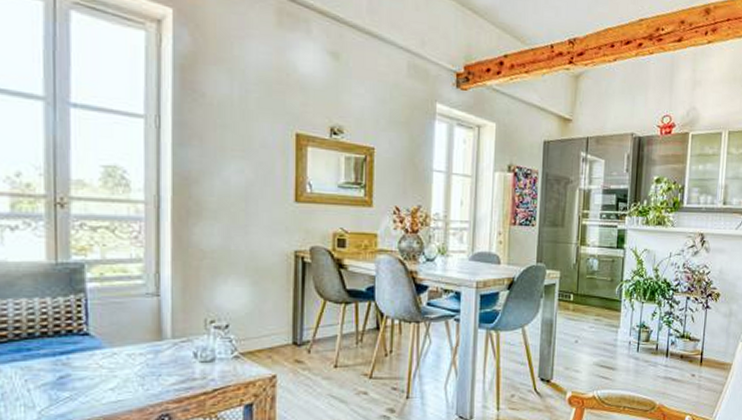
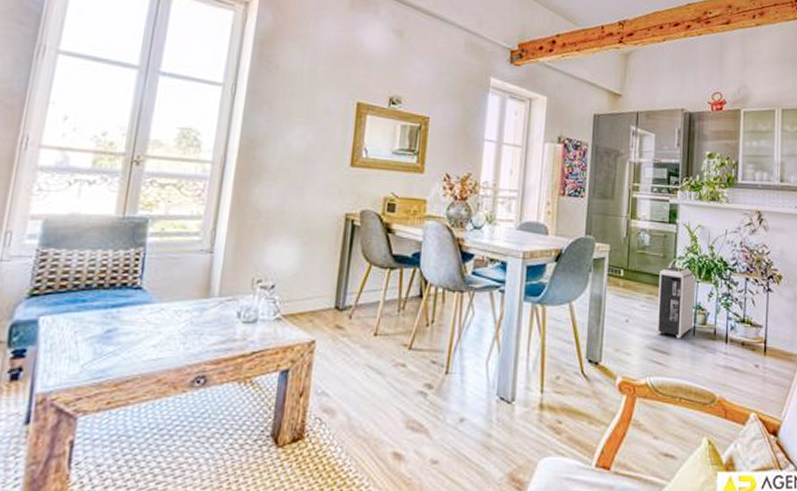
air purifier: none [603,287,641,356] -> present [656,264,696,339]

